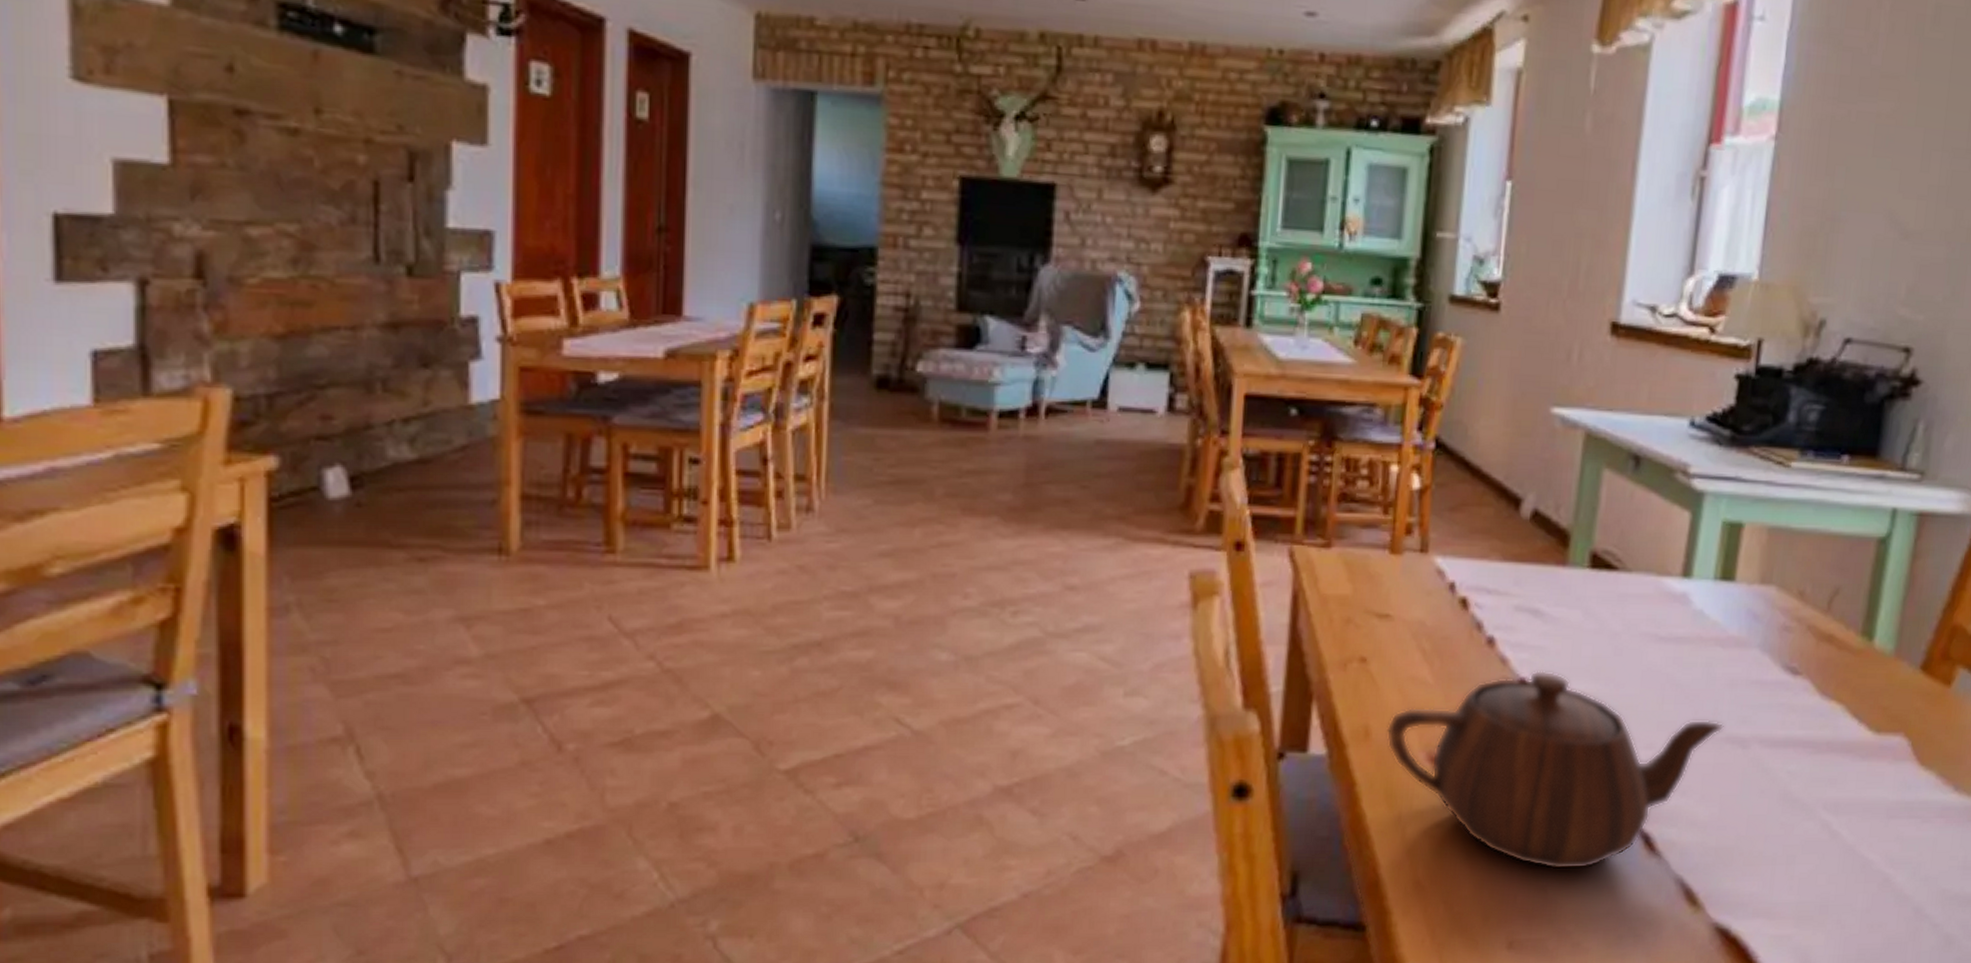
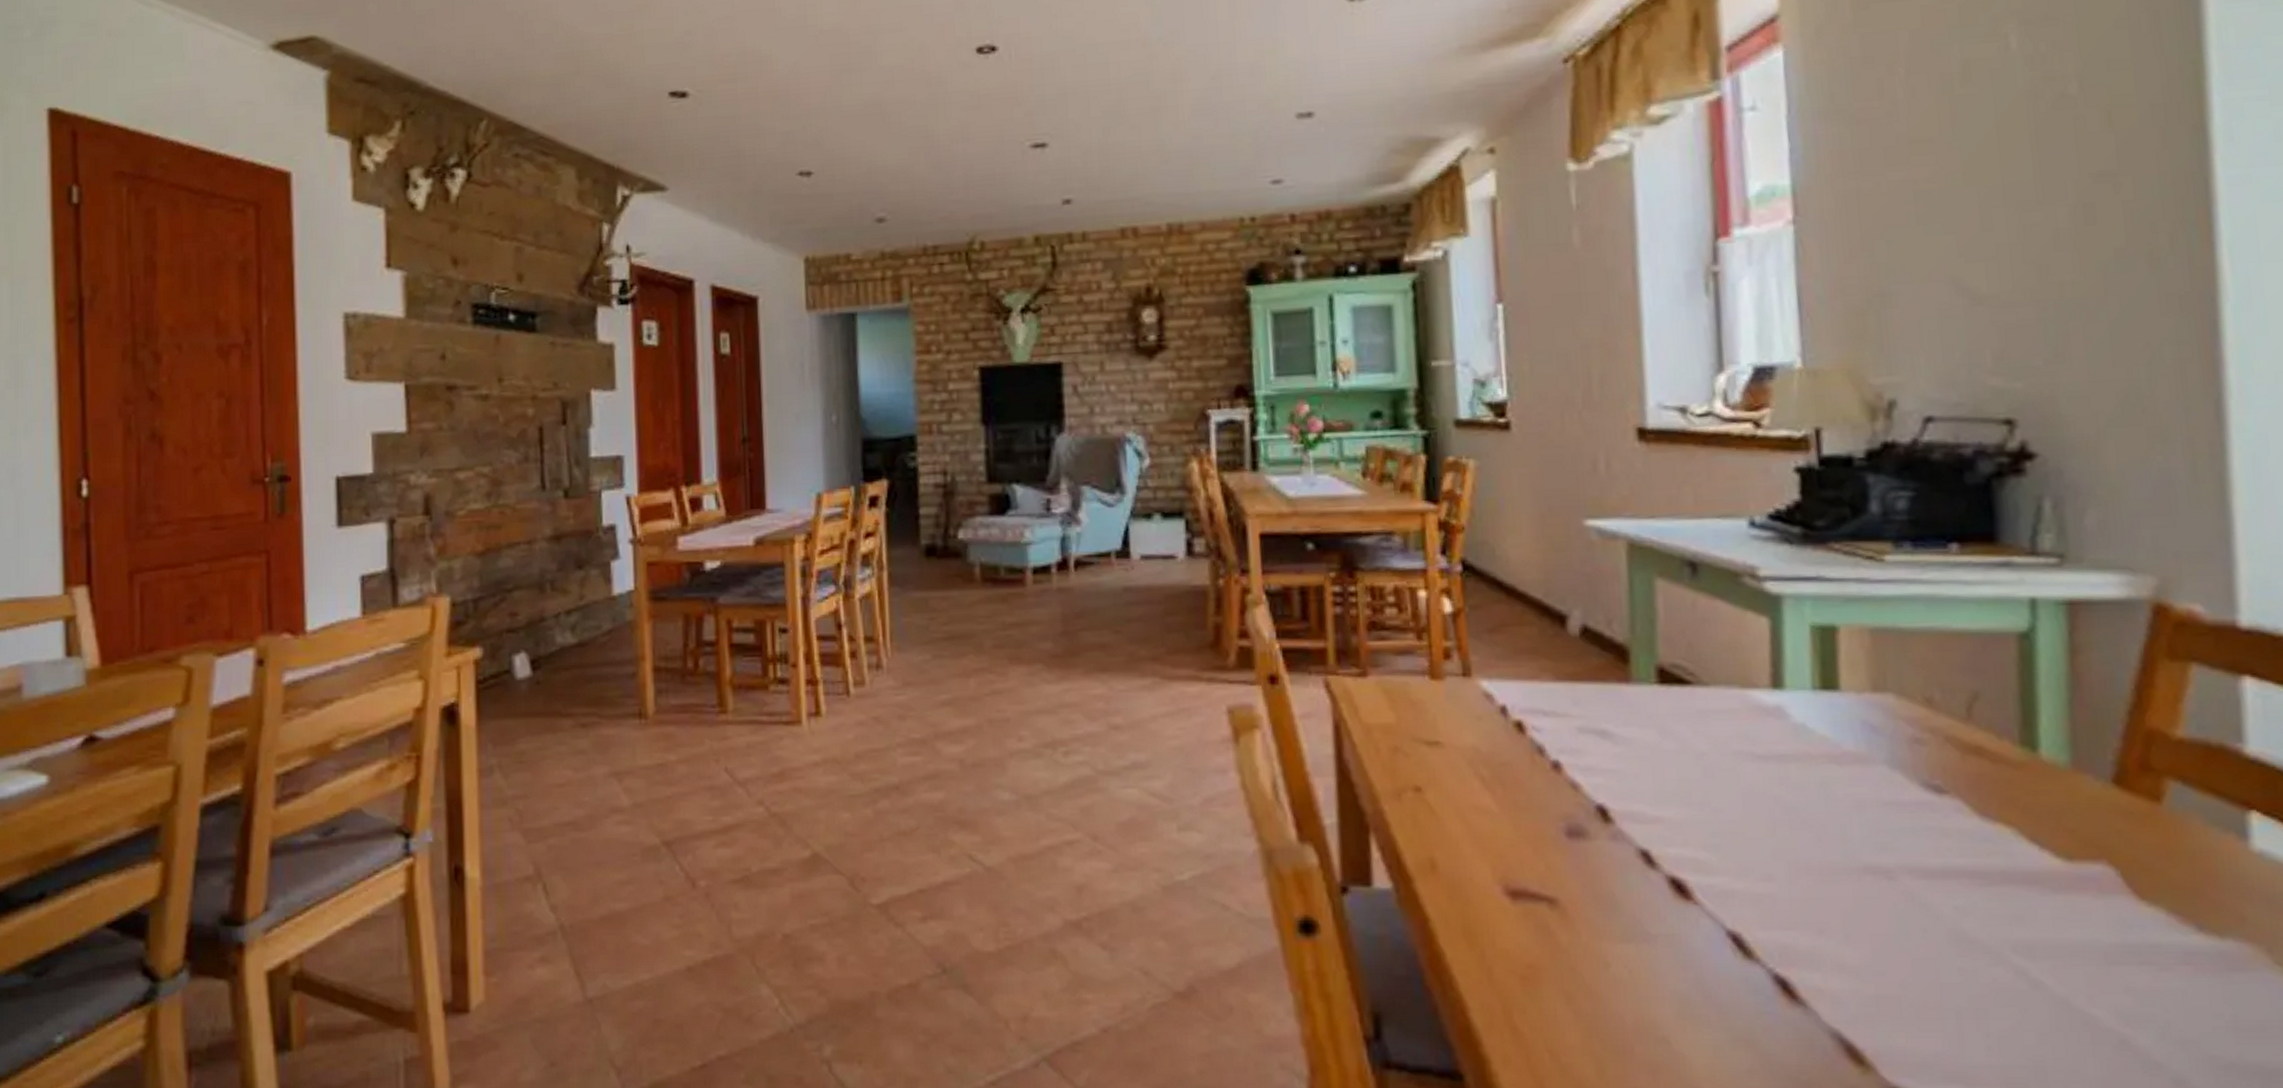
teapot: present [1386,671,1724,870] -> none [1454,796,1859,1019]

